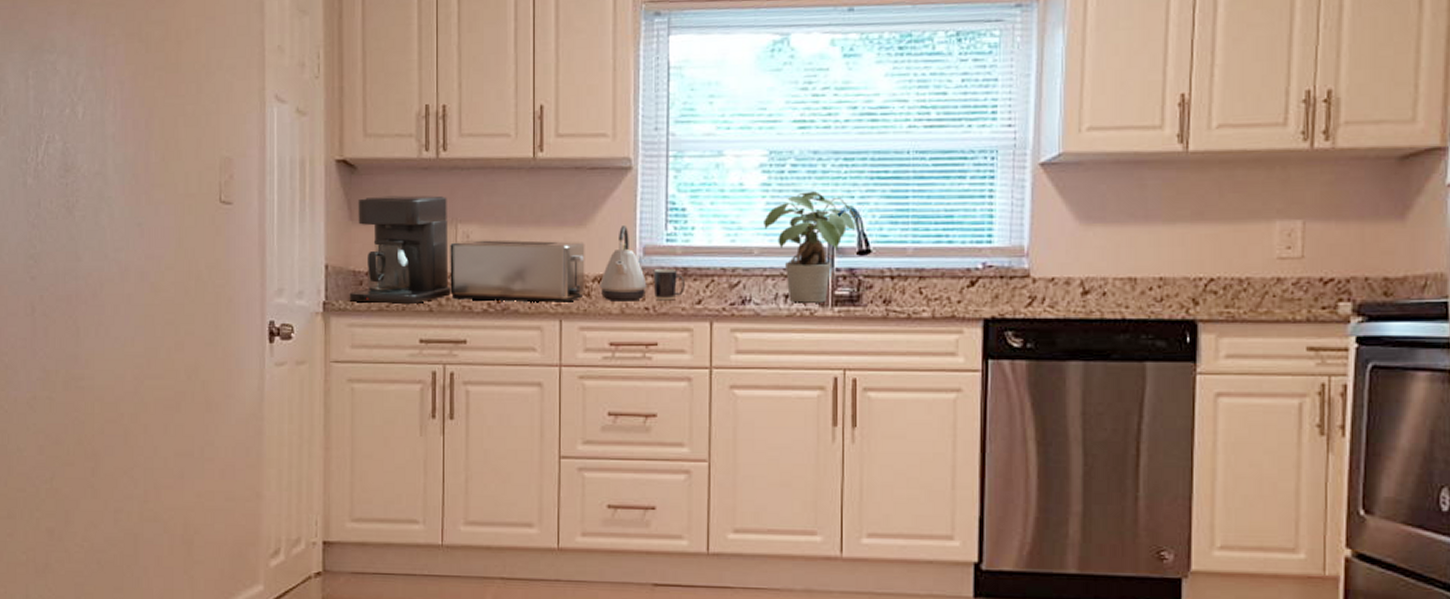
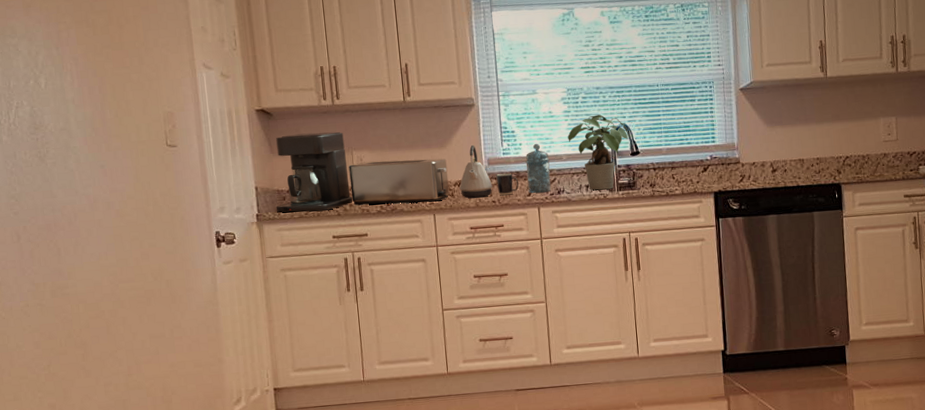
canister: none [696,228,735,300] -> present [524,143,551,193]

